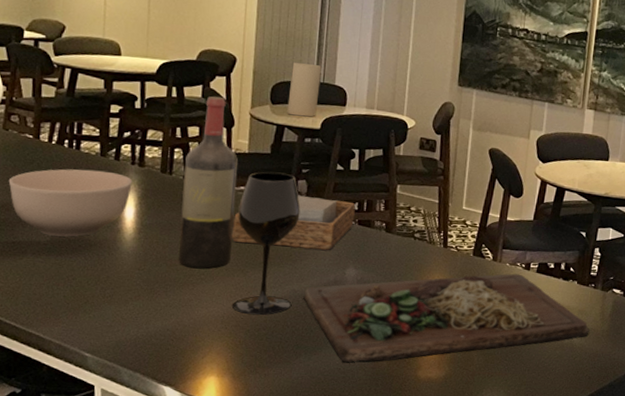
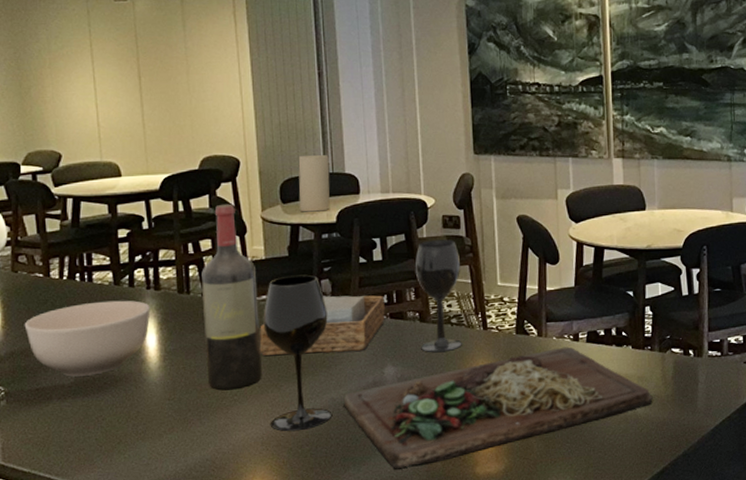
wine glass: none [383,158,431,263] -> present [415,239,462,353]

